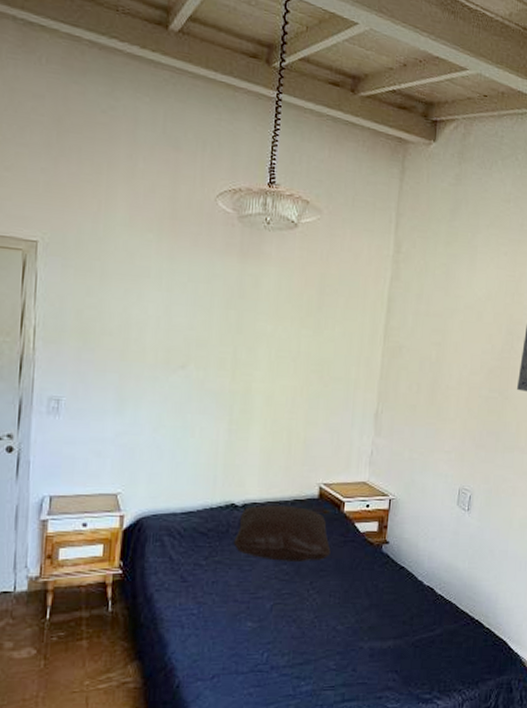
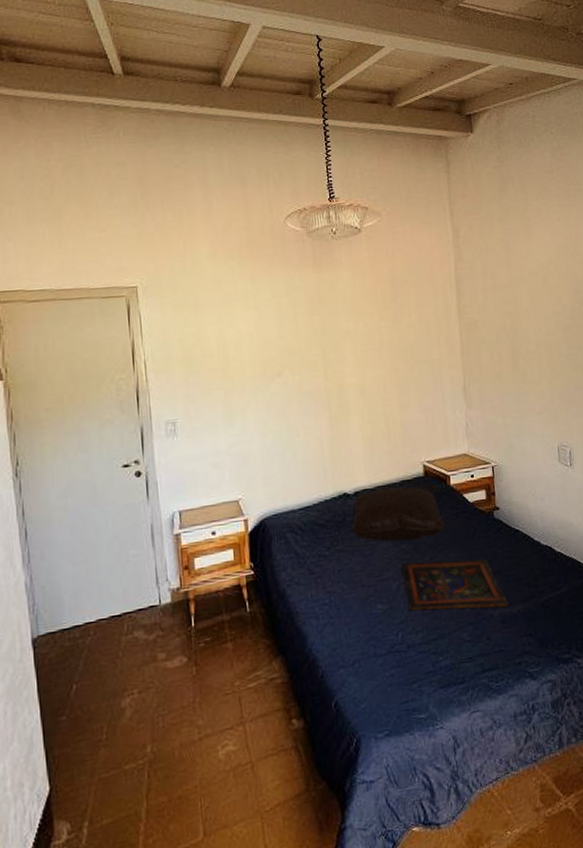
painted panel: none [278,584,381,642] -> present [402,558,509,611]

